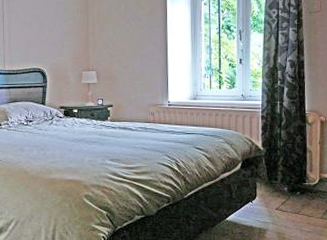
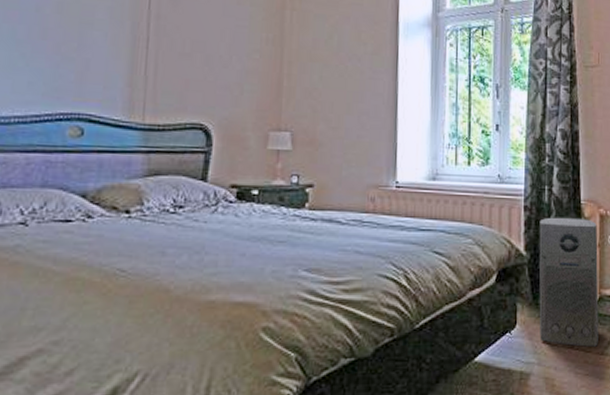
air purifier: none [273,123,319,213] -> present [539,217,599,347]

